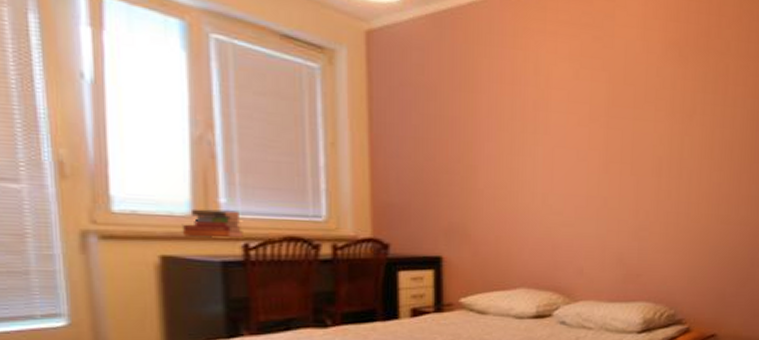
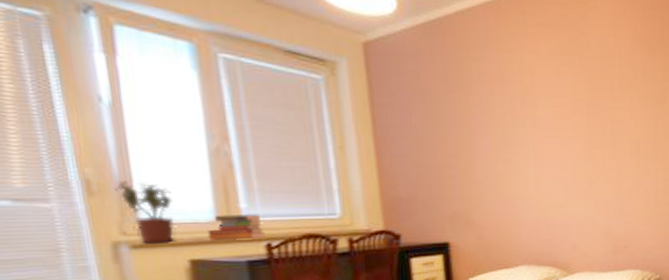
potted plant: none [89,164,149,237] -> present [115,180,175,245]

